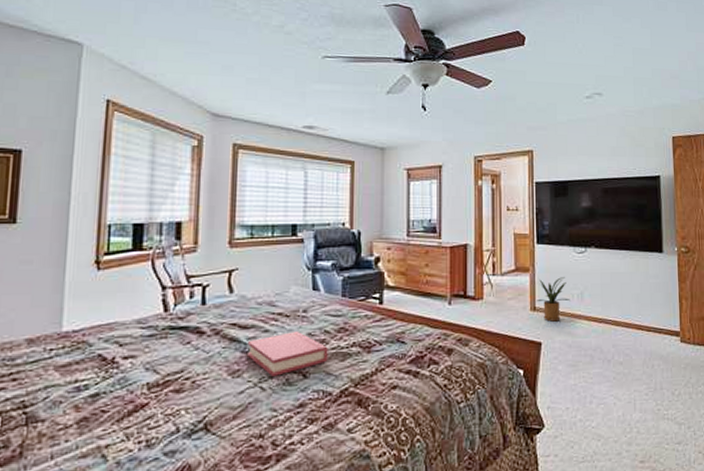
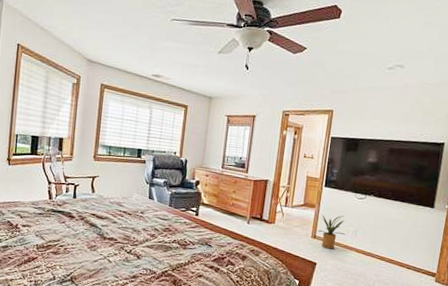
hardback book: present [248,330,328,376] -> none [101,225,156,254]

